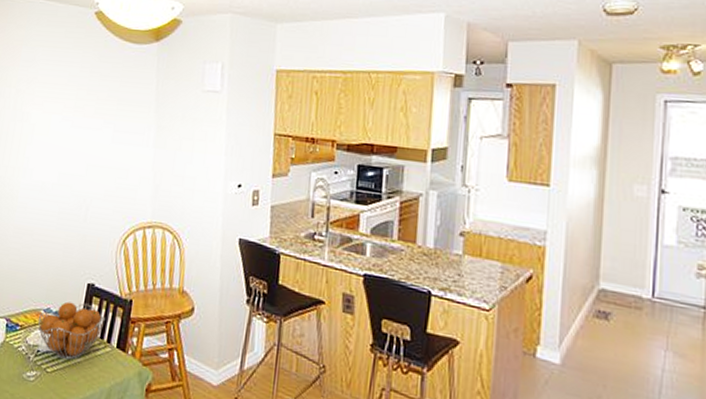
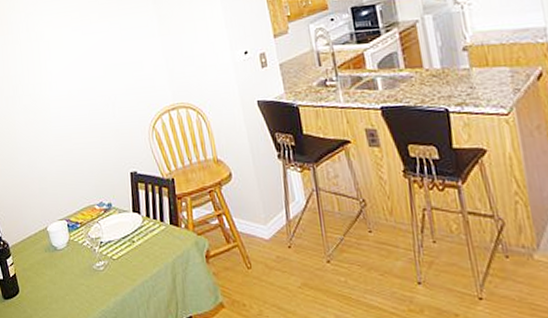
fruit basket: present [38,301,106,360] -> none [94,190,154,244]

